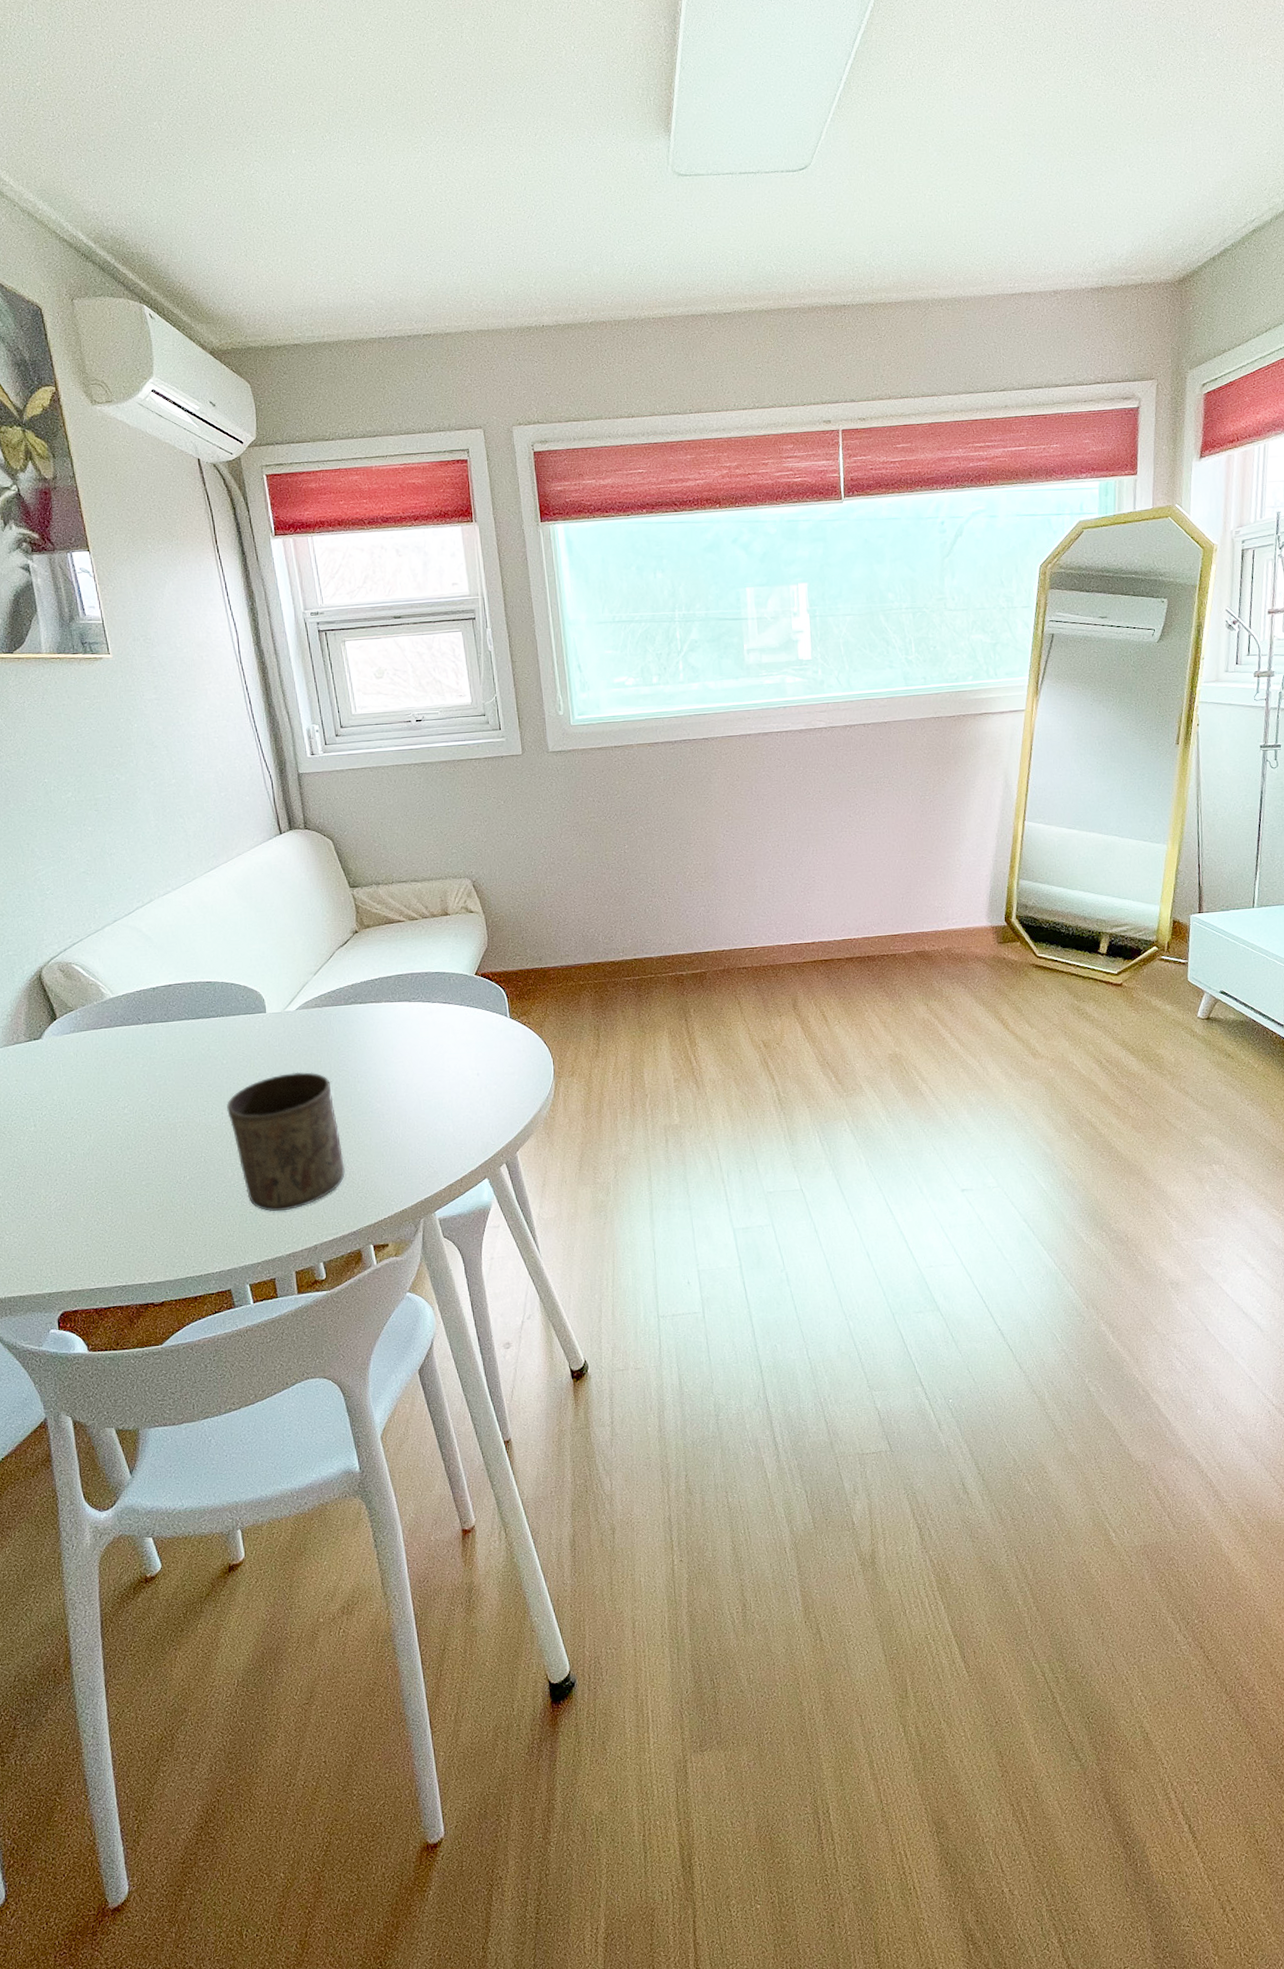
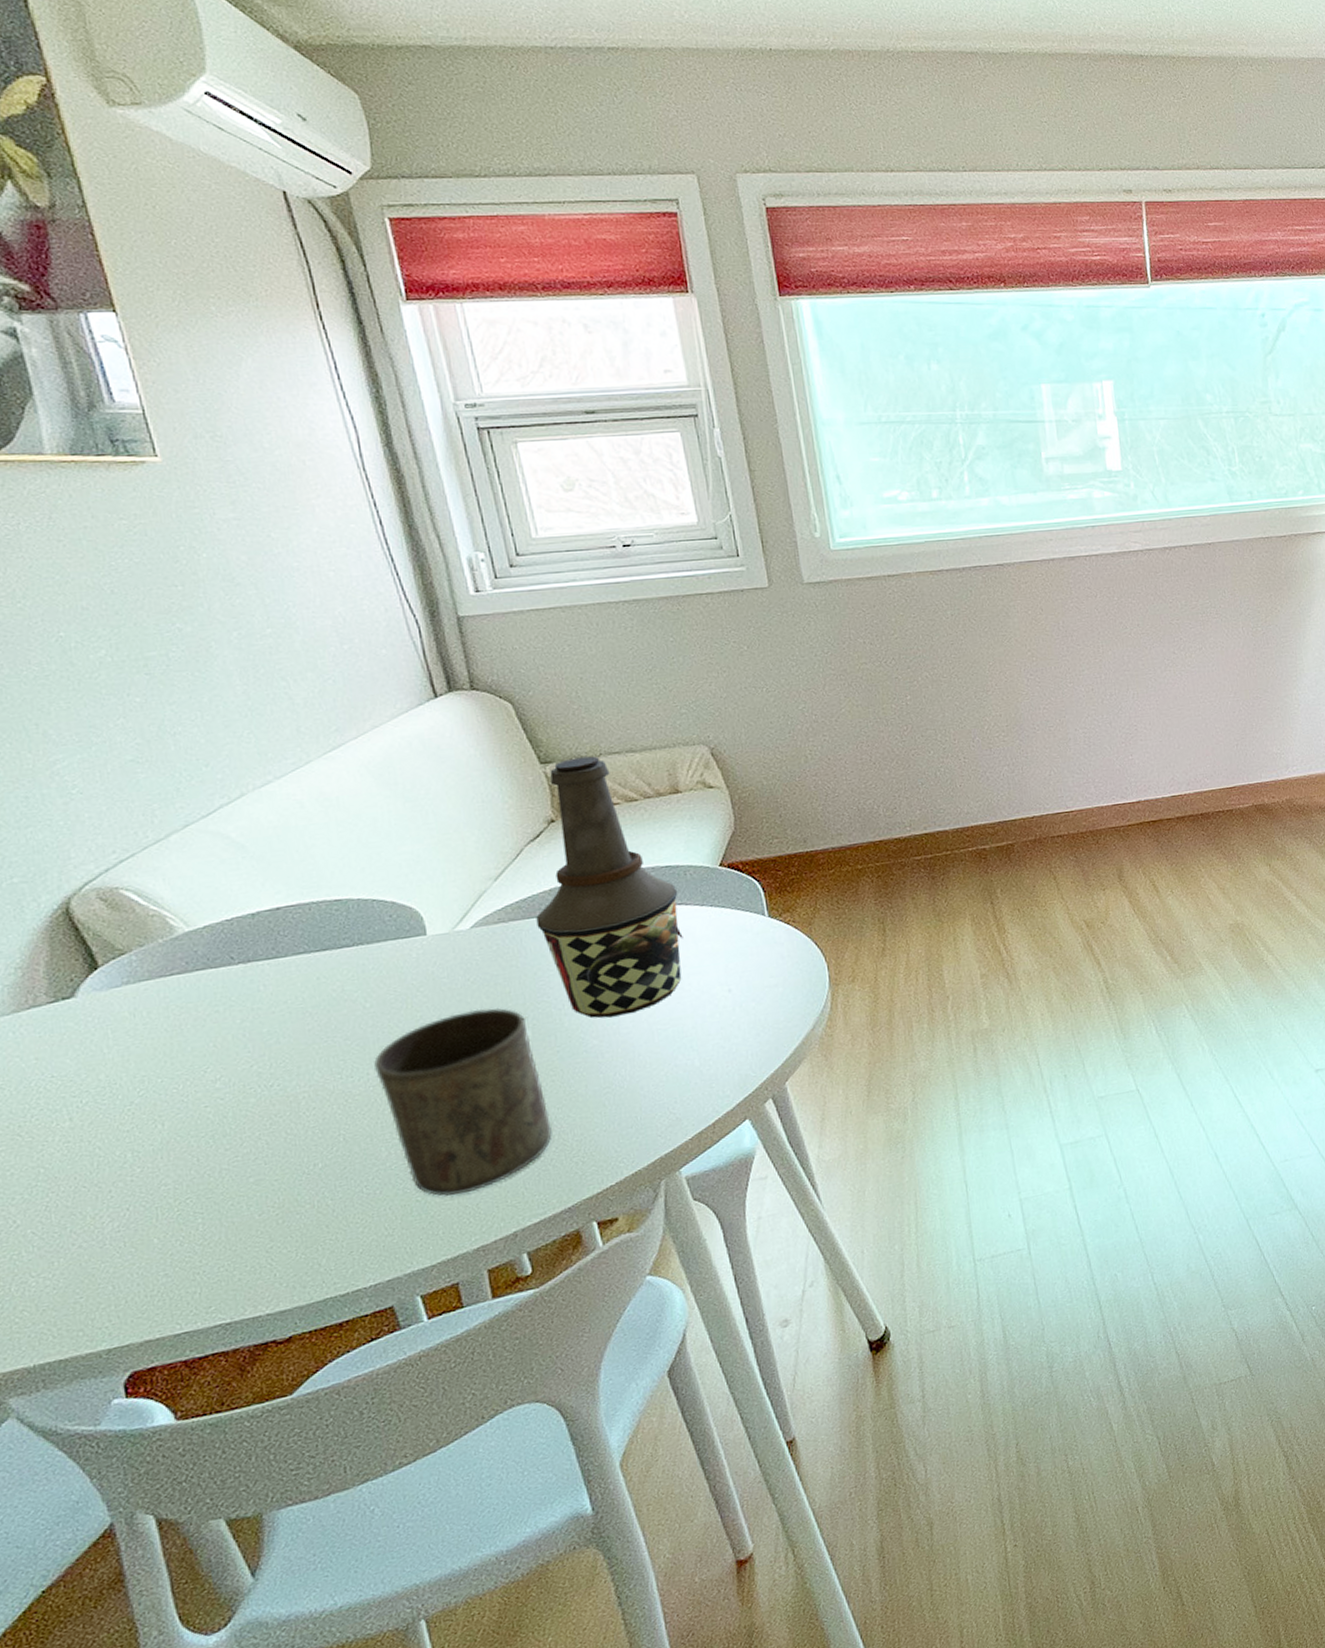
bottle: none [341,883,446,1087] -> present [536,756,683,1018]

